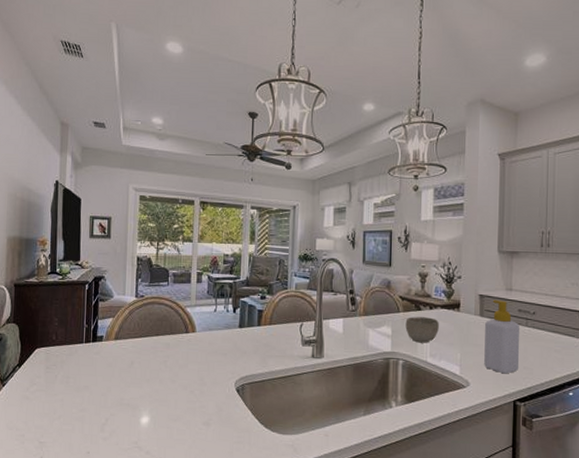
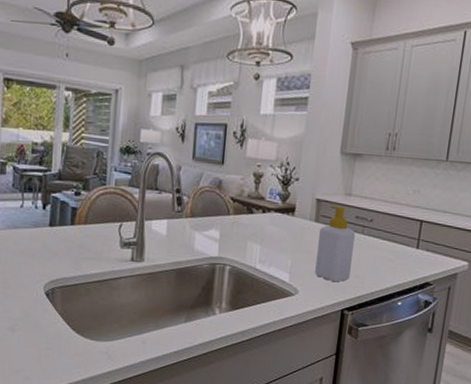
bowl: present [405,317,439,343] -> none [235,220,271,249]

